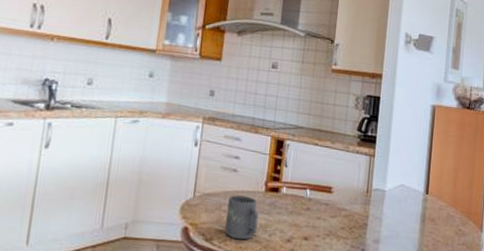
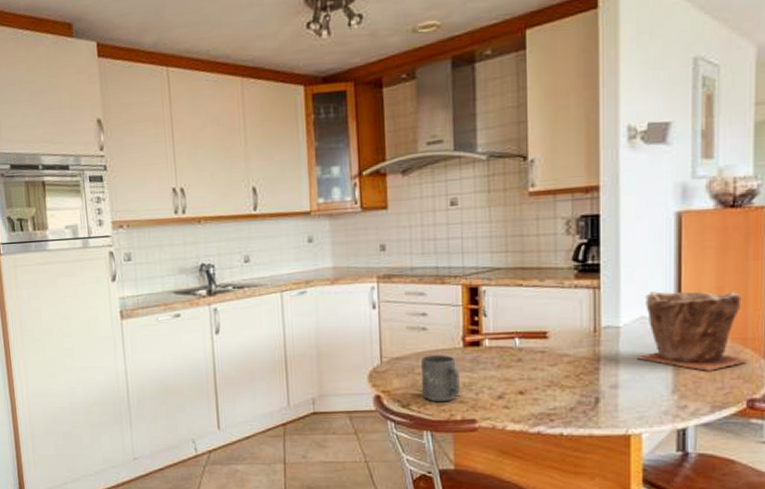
plant pot: none [395,165,472,236] -> present [637,291,751,371]

